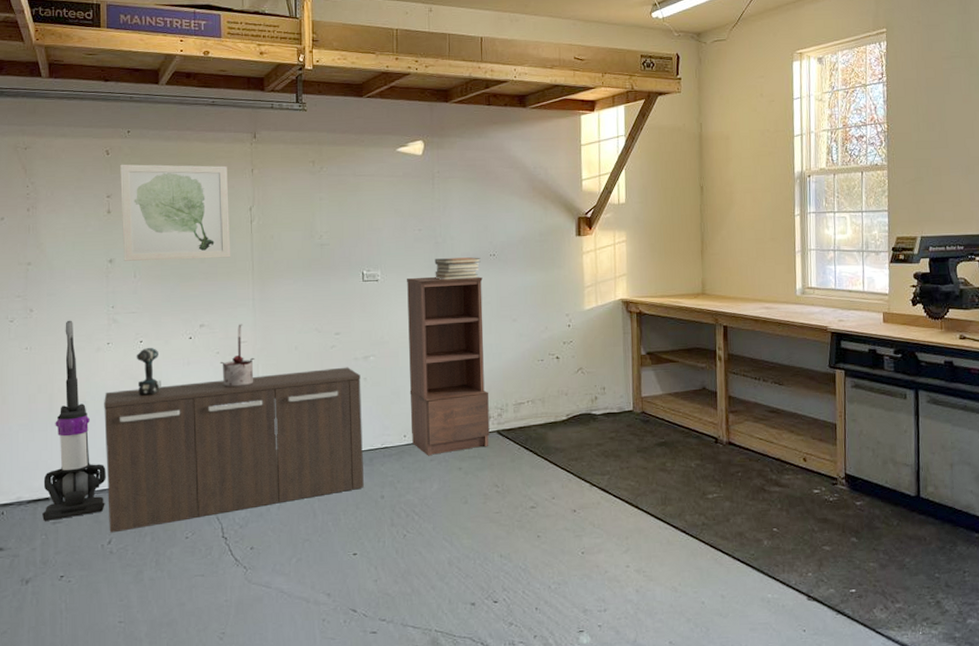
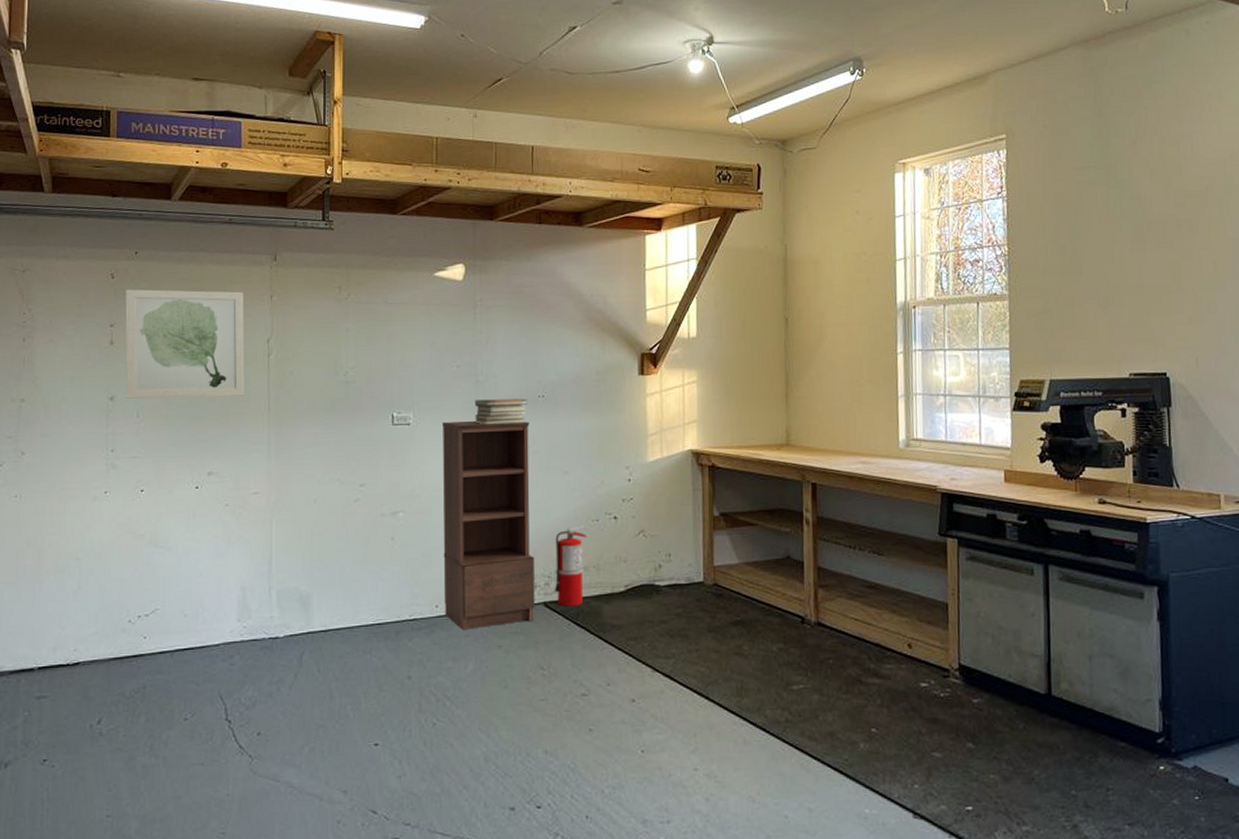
vacuum cleaner: present [42,320,106,521] -> none [26,465,98,695]
storage cabinet: present [104,367,364,533] -> none [98,524,388,711]
power drill: present [136,348,161,396] -> none [136,498,163,553]
paint can: present [219,324,255,388] -> none [228,472,268,546]
fire extinguisher: none [506,364,534,434] -> present [554,524,588,607]

